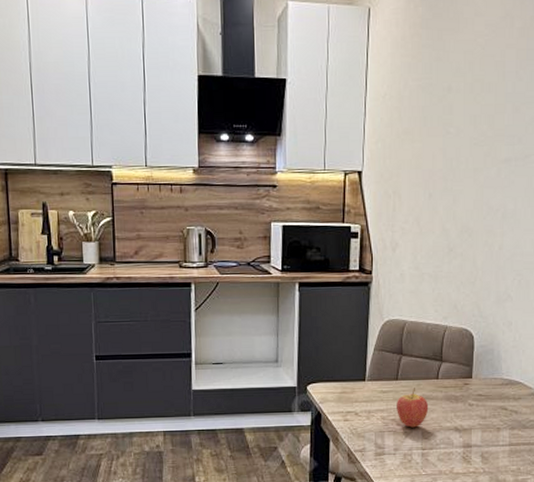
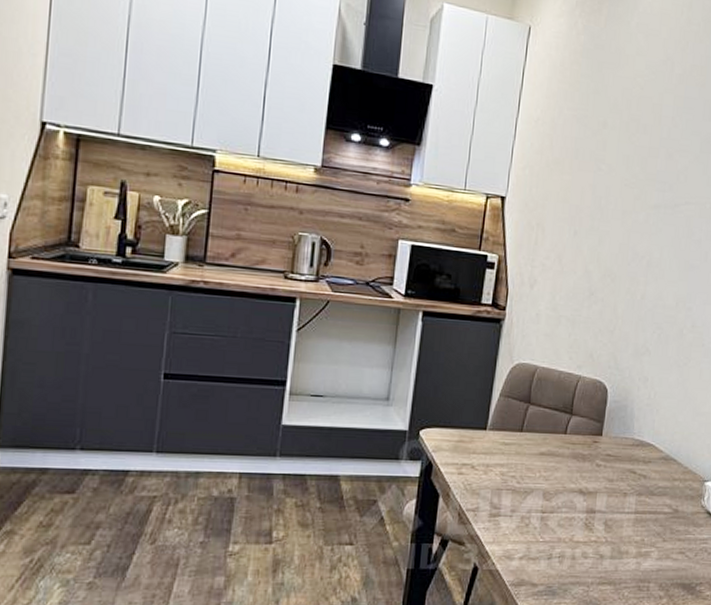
fruit: present [397,388,429,428] -> none [518,442,554,487]

